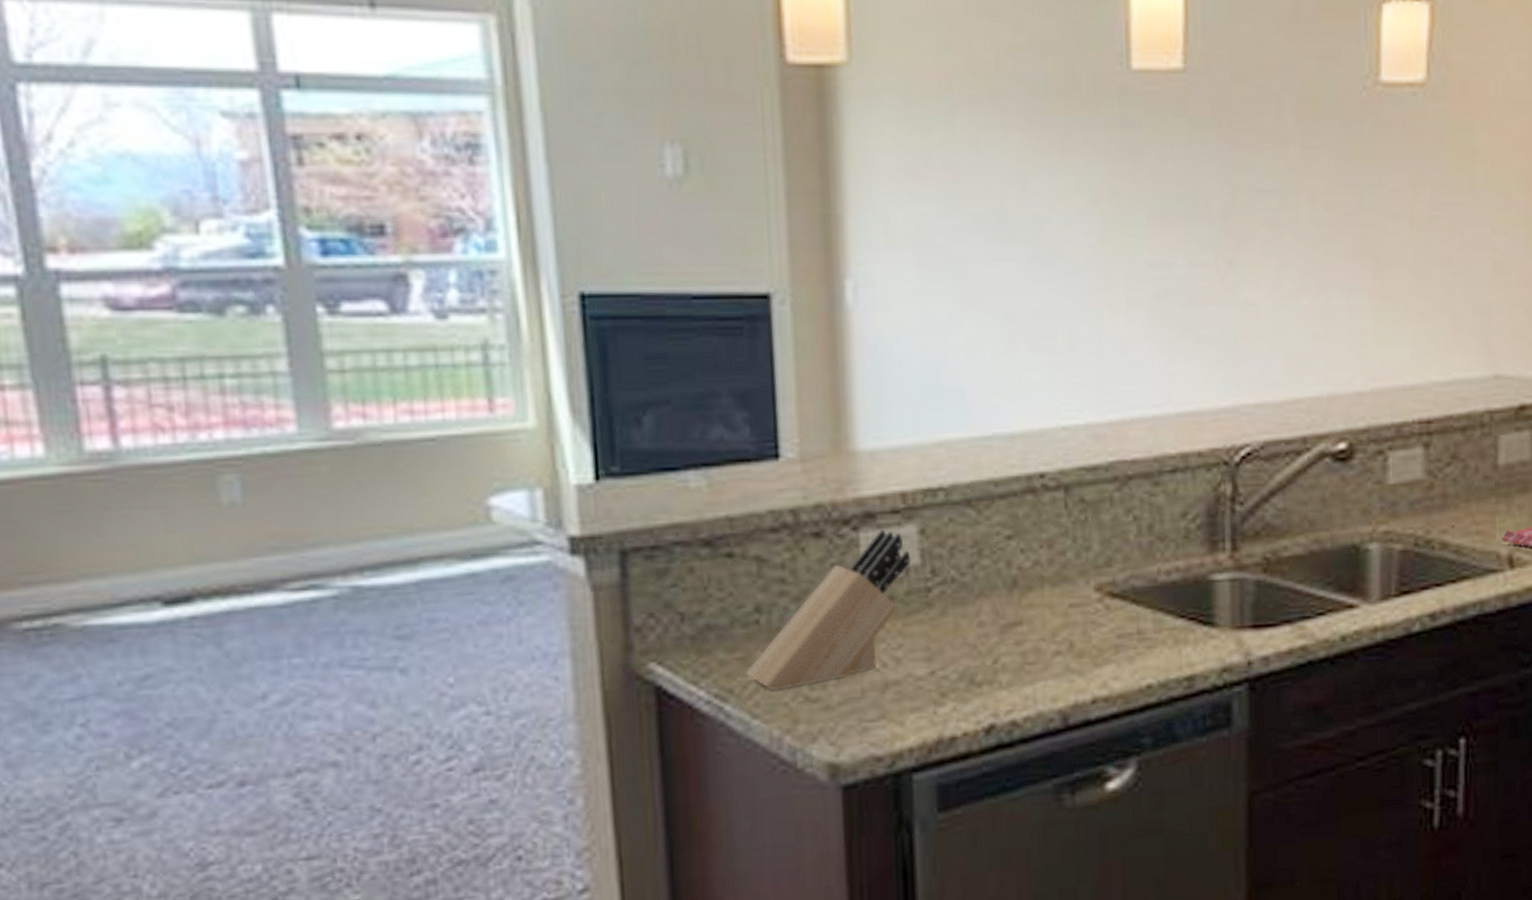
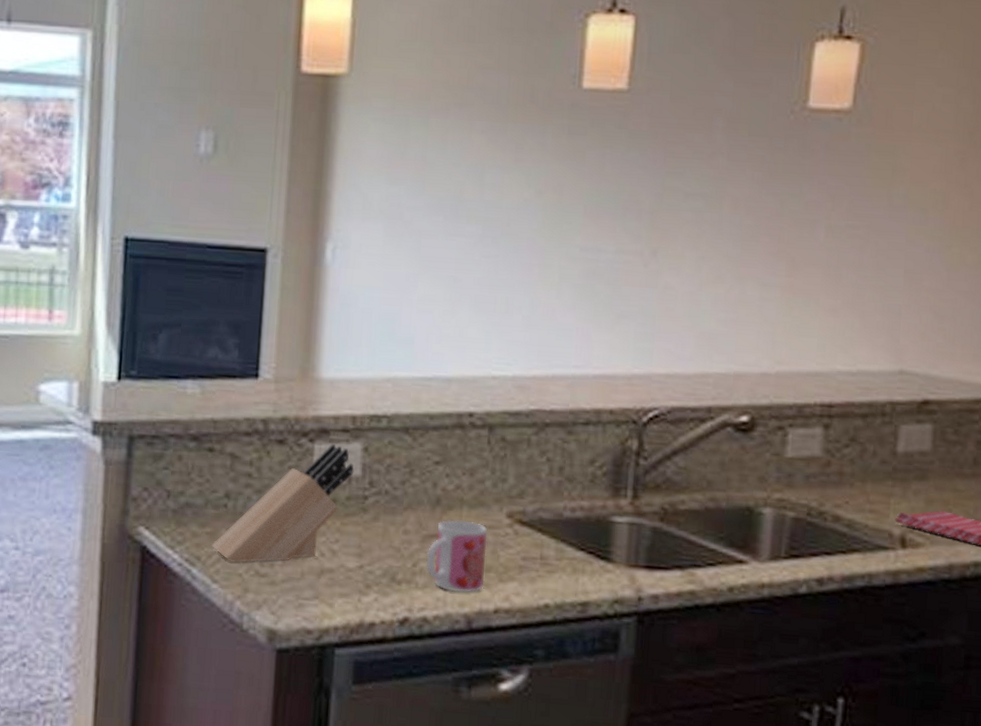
mug: none [1008,601,1078,687] -> present [426,519,487,593]

